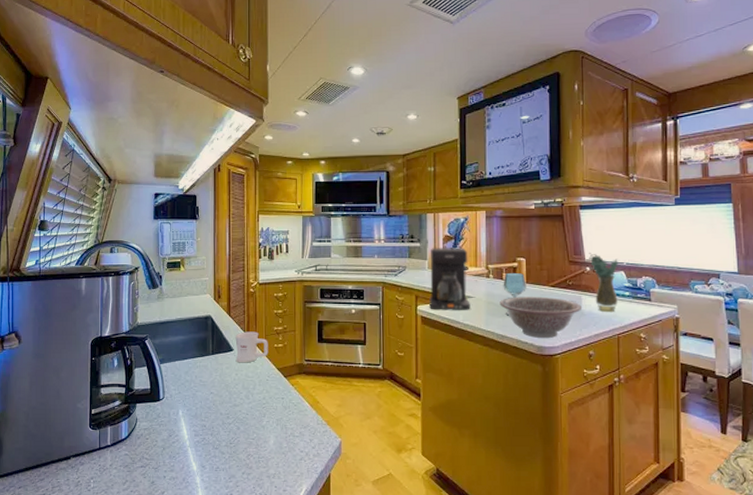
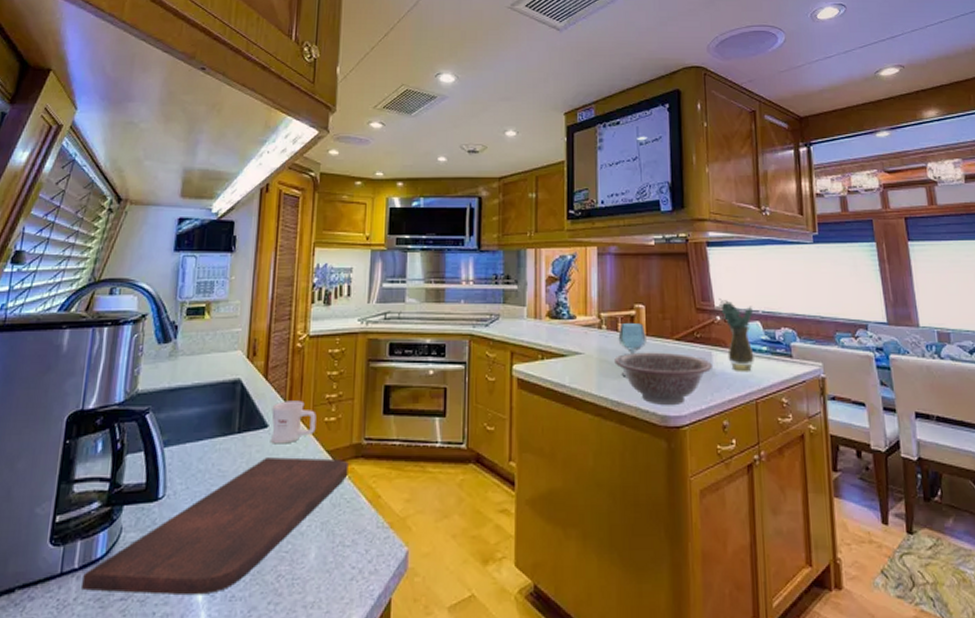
cutting board: none [114,373,294,465] -> present [82,457,349,595]
coffee maker: present [429,247,471,310] -> none [528,290,579,370]

